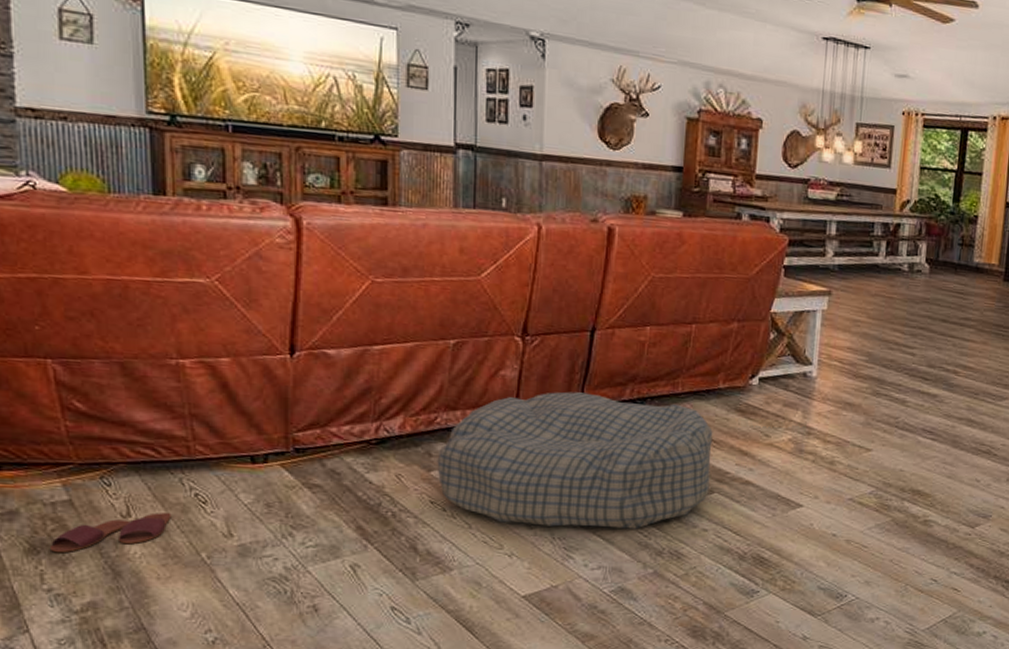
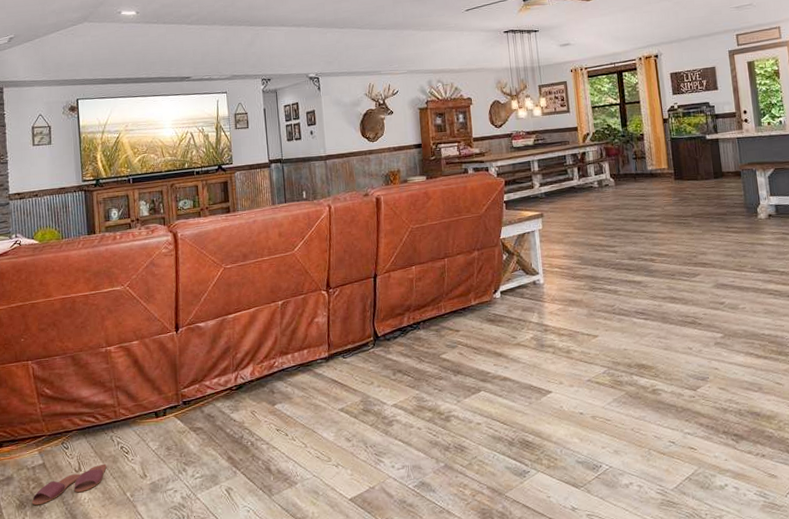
dog bed: present [437,391,713,529] -> none [278,323,477,439]

